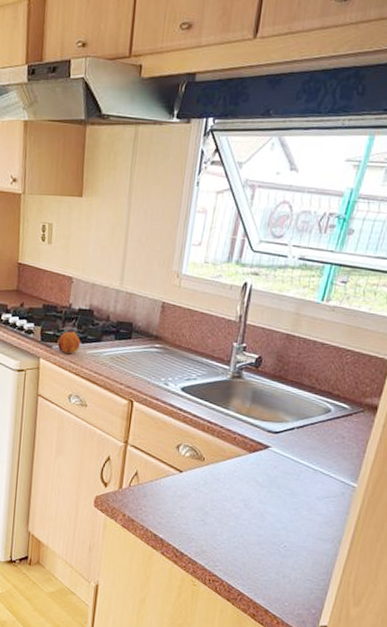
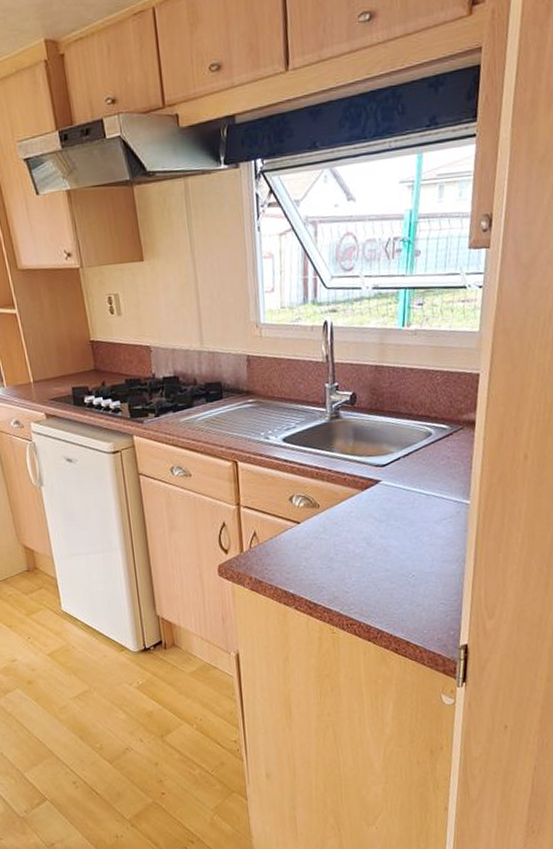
fruit: present [57,331,80,354] -> none [148,402,172,426]

